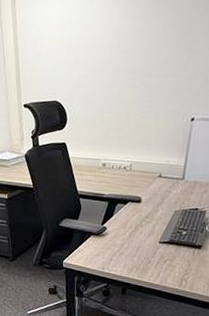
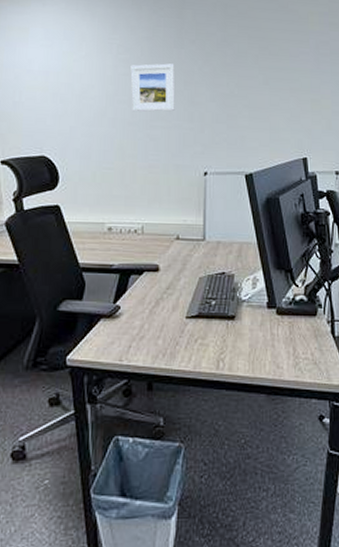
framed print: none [132,12,177,61] -> present [130,63,176,112]

